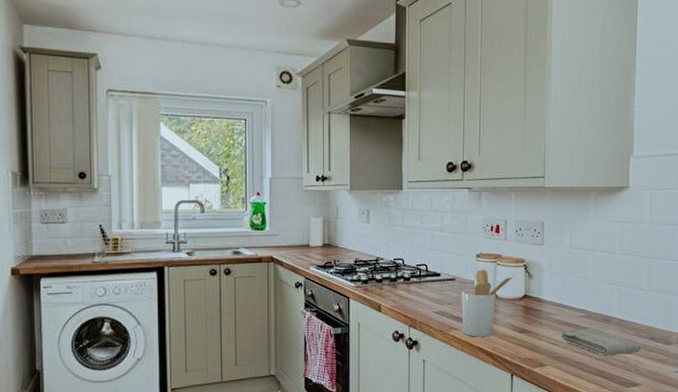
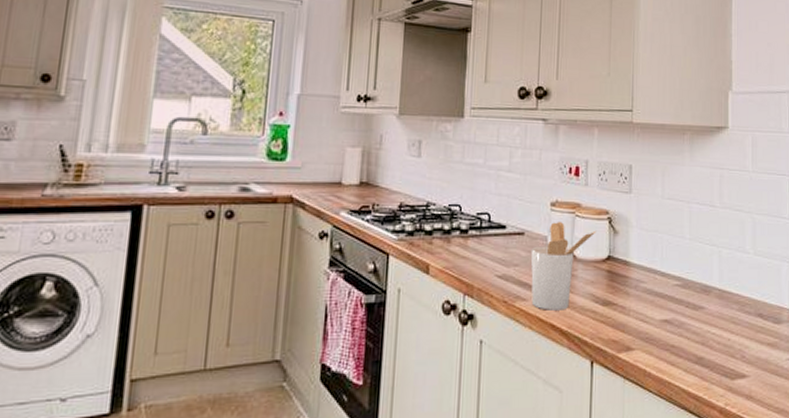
washcloth: present [561,327,642,356] -> none [652,300,748,338]

